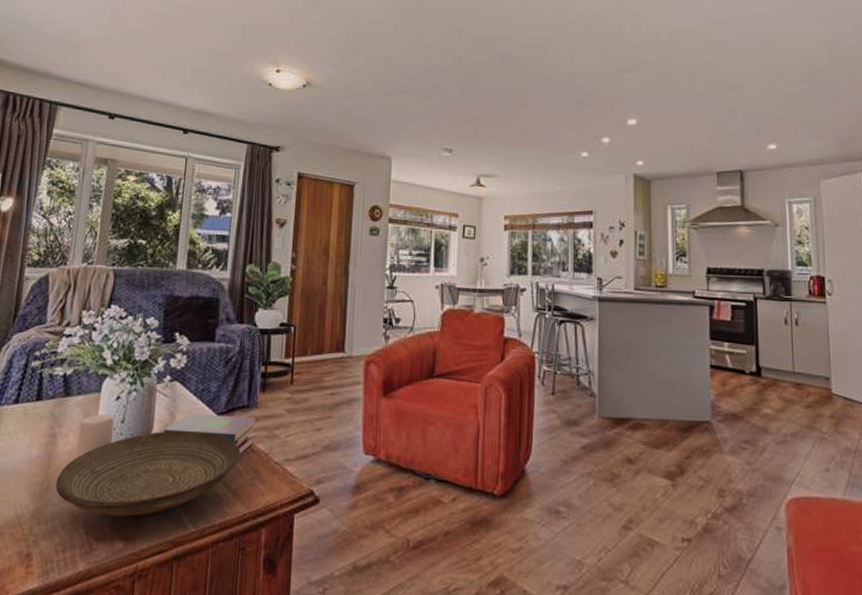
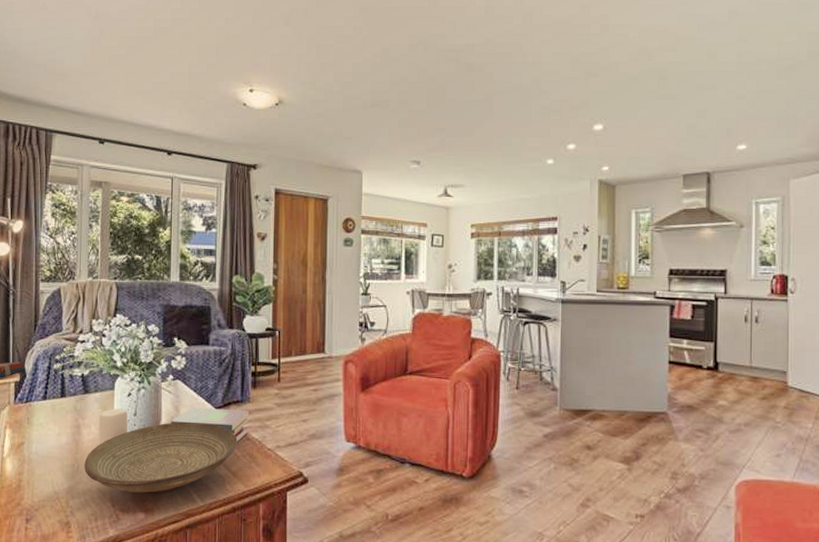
coffee maker: present [764,268,795,301] -> none [725,268,756,300]

